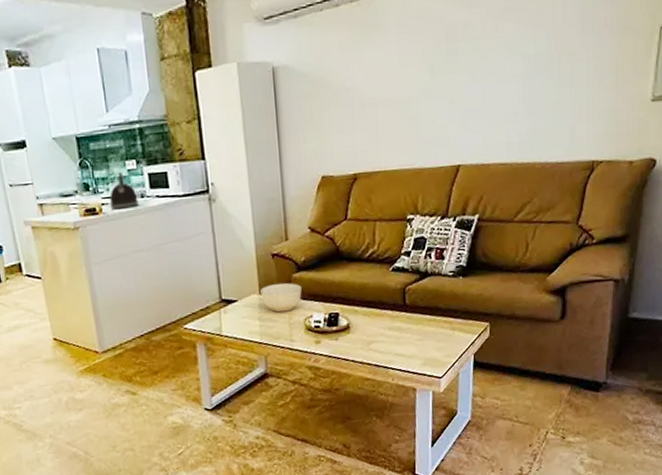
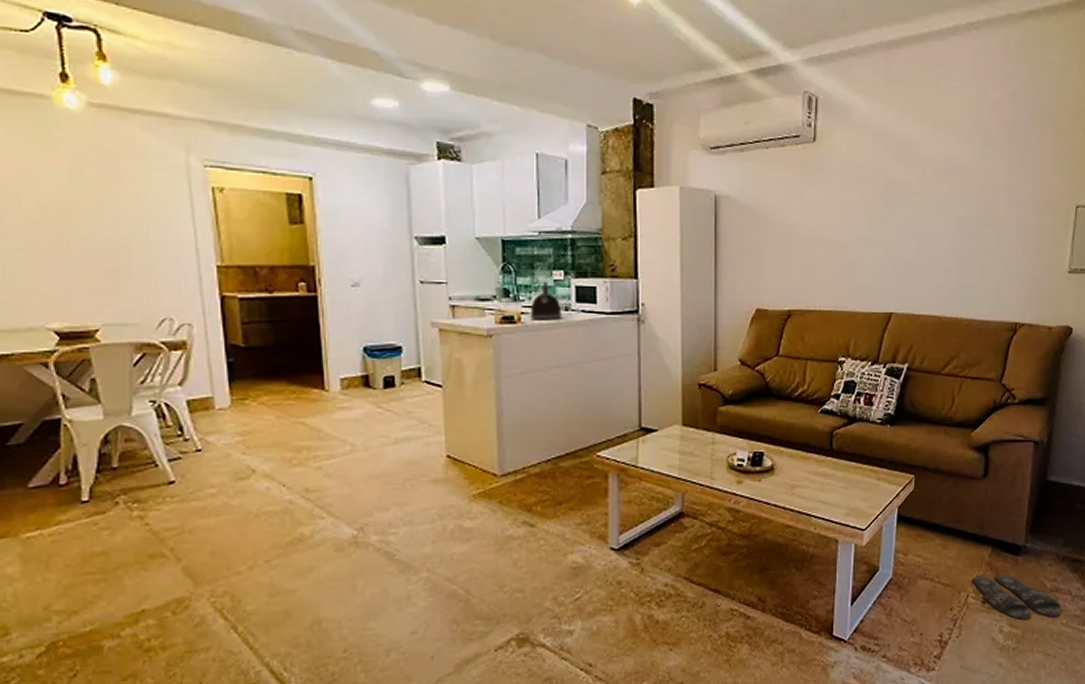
bowl: present [260,282,302,313] -> none [683,415,727,447]
slippers: none [552,410,644,452] -> present [973,575,1061,621]

